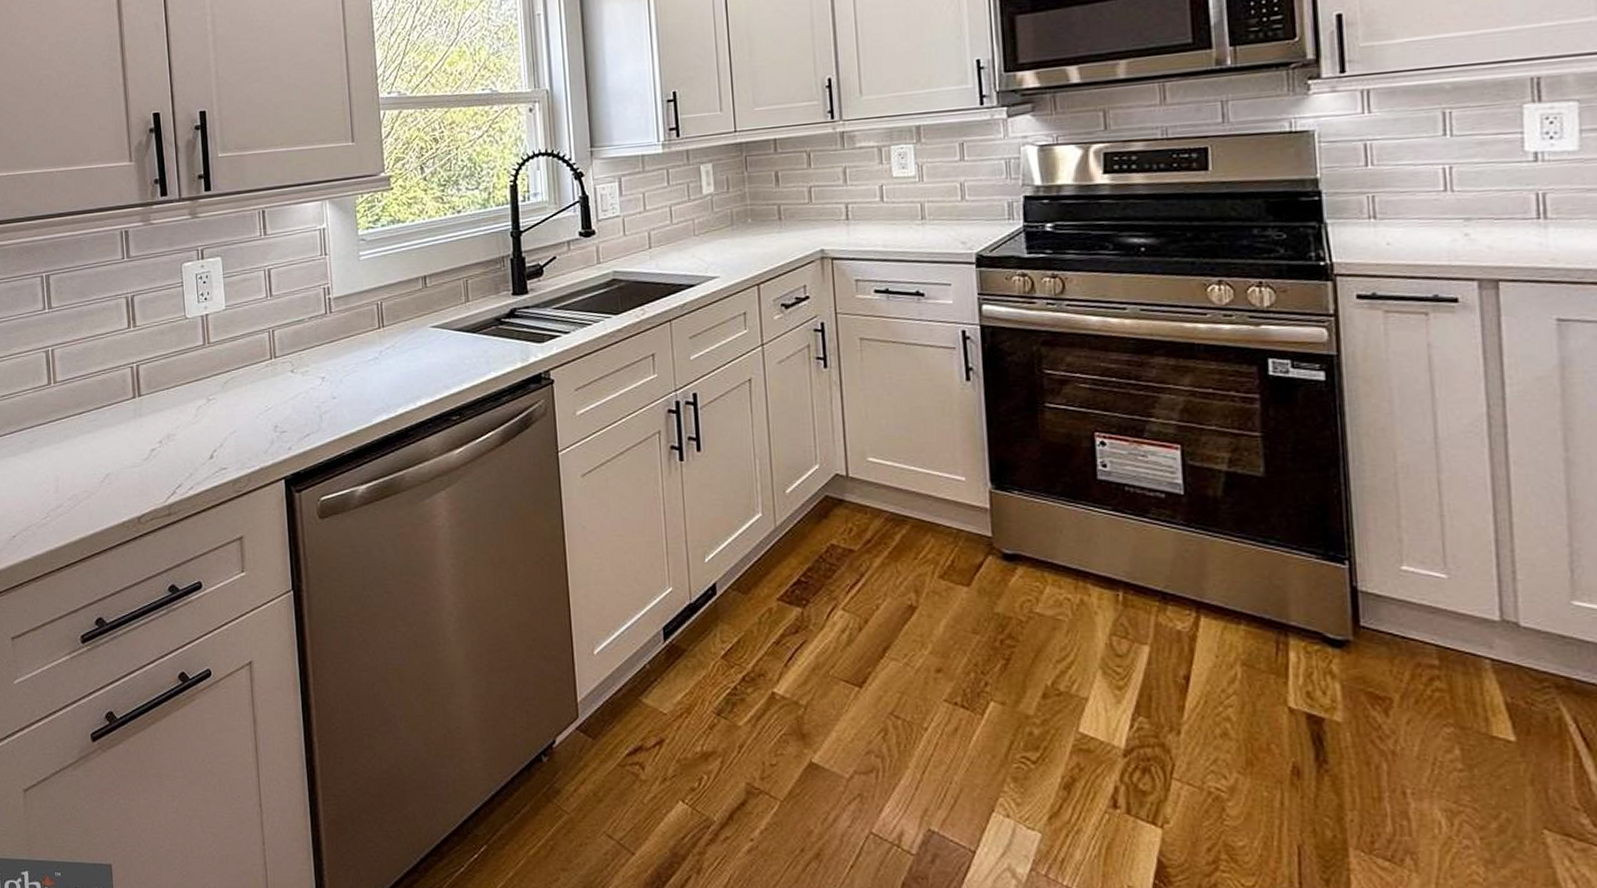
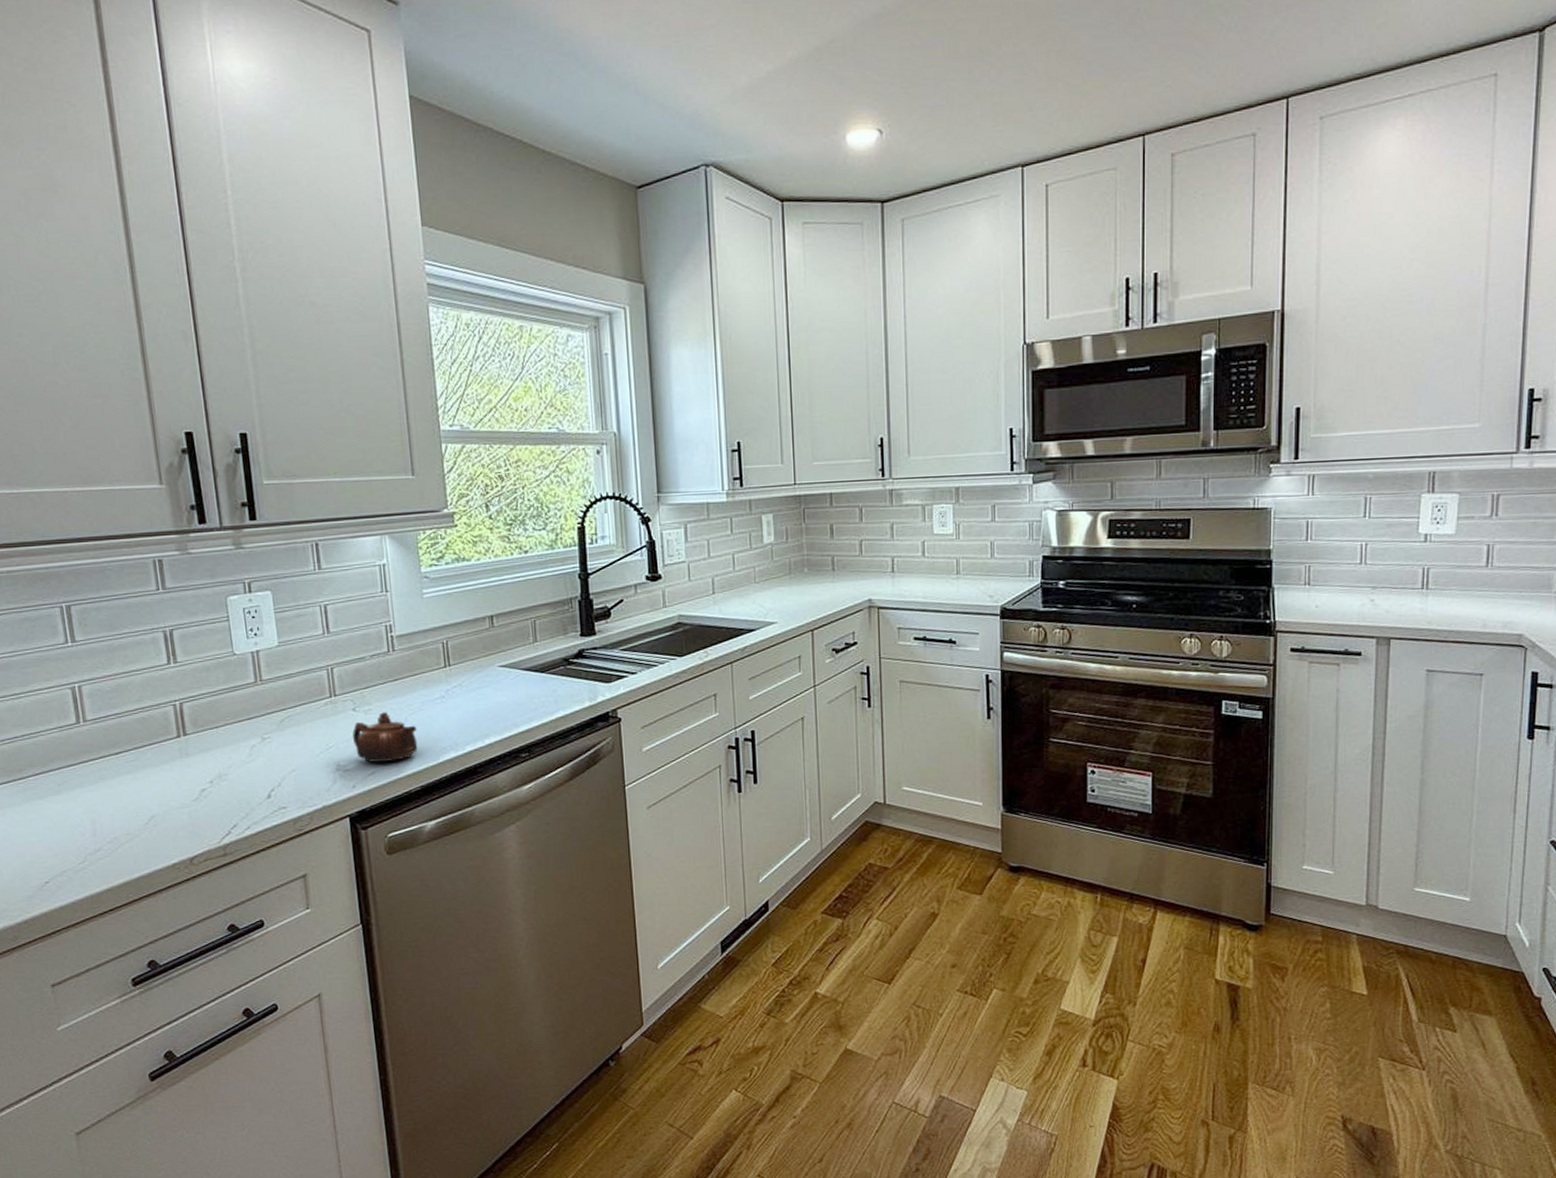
teapot: none [290,374,352,425] -> present [352,712,418,763]

